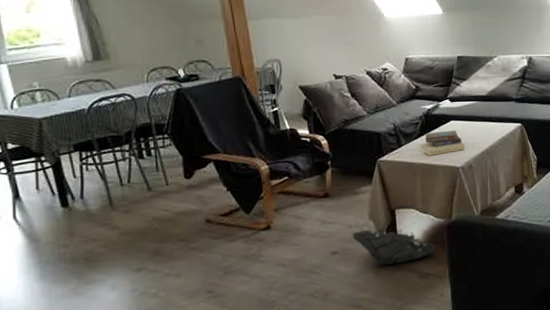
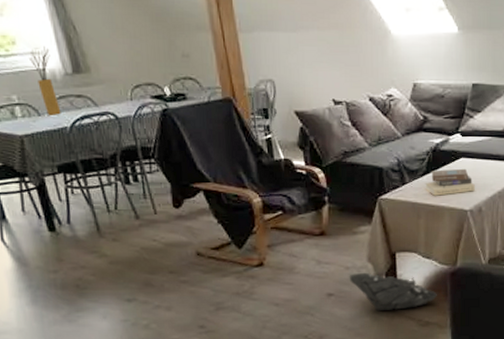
vase: none [51,38,80,100] -> present [28,47,61,117]

